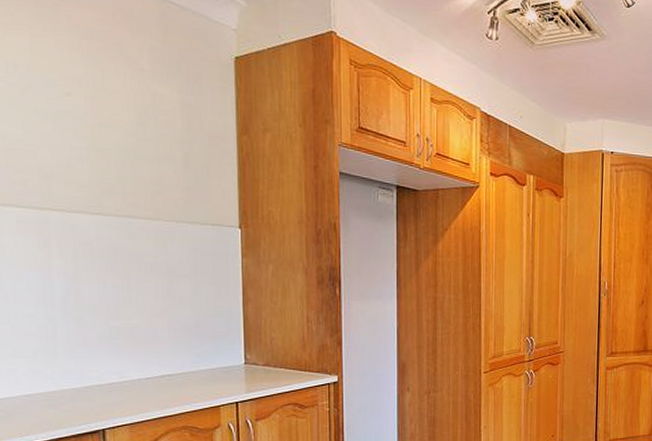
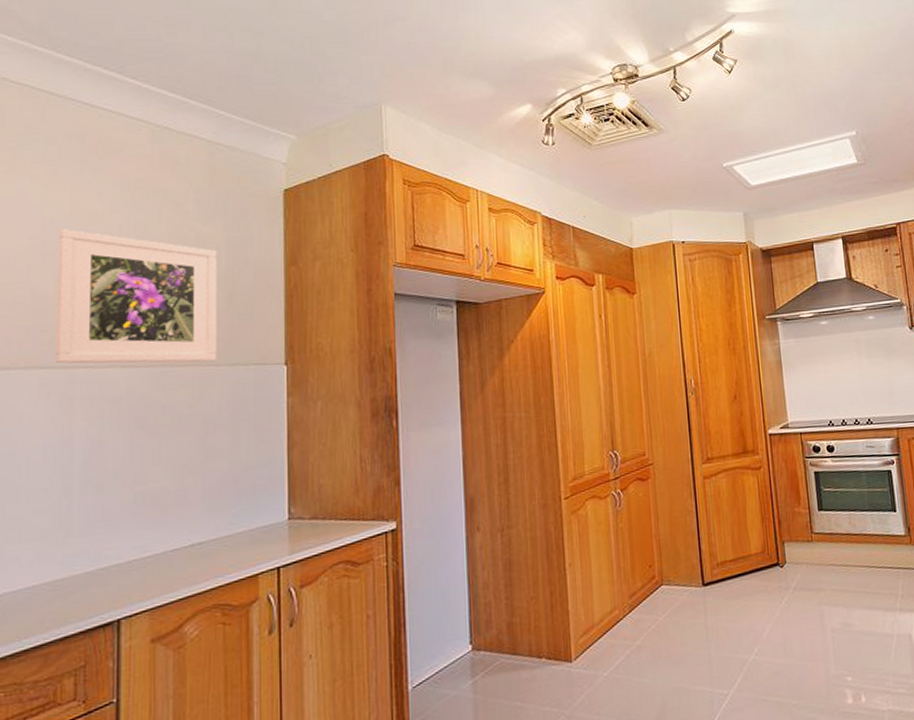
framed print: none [22,73,177,218] -> present [54,229,217,364]

